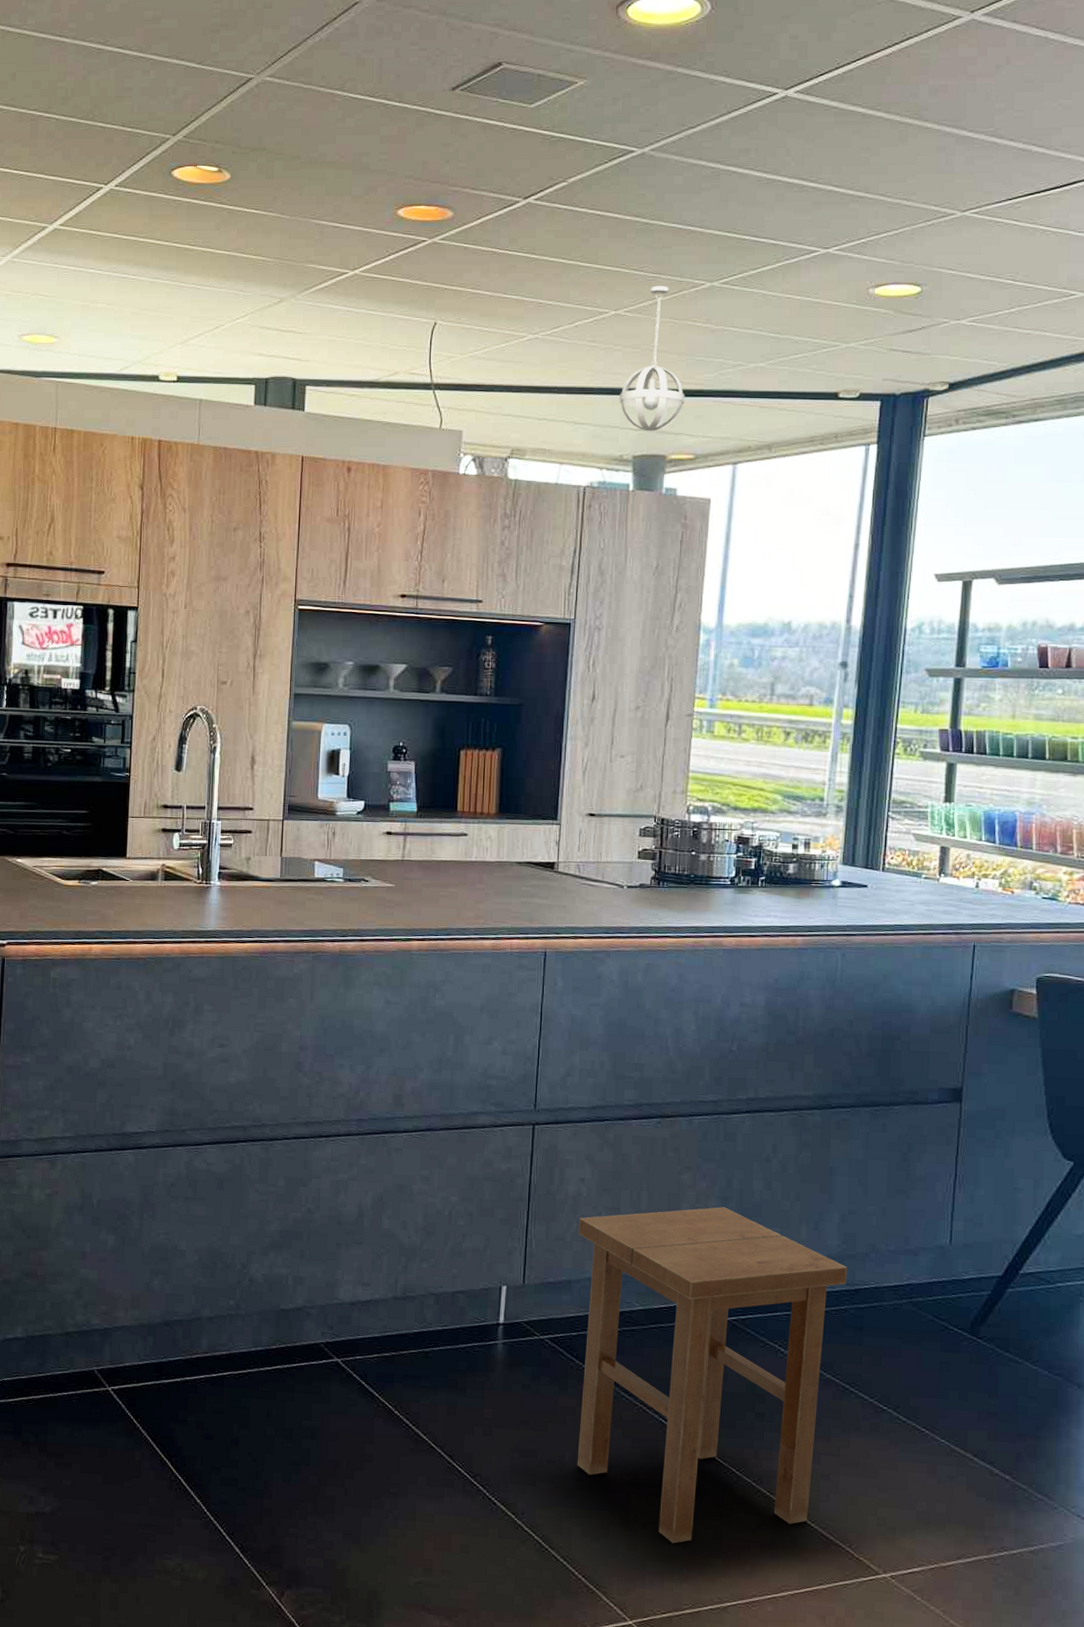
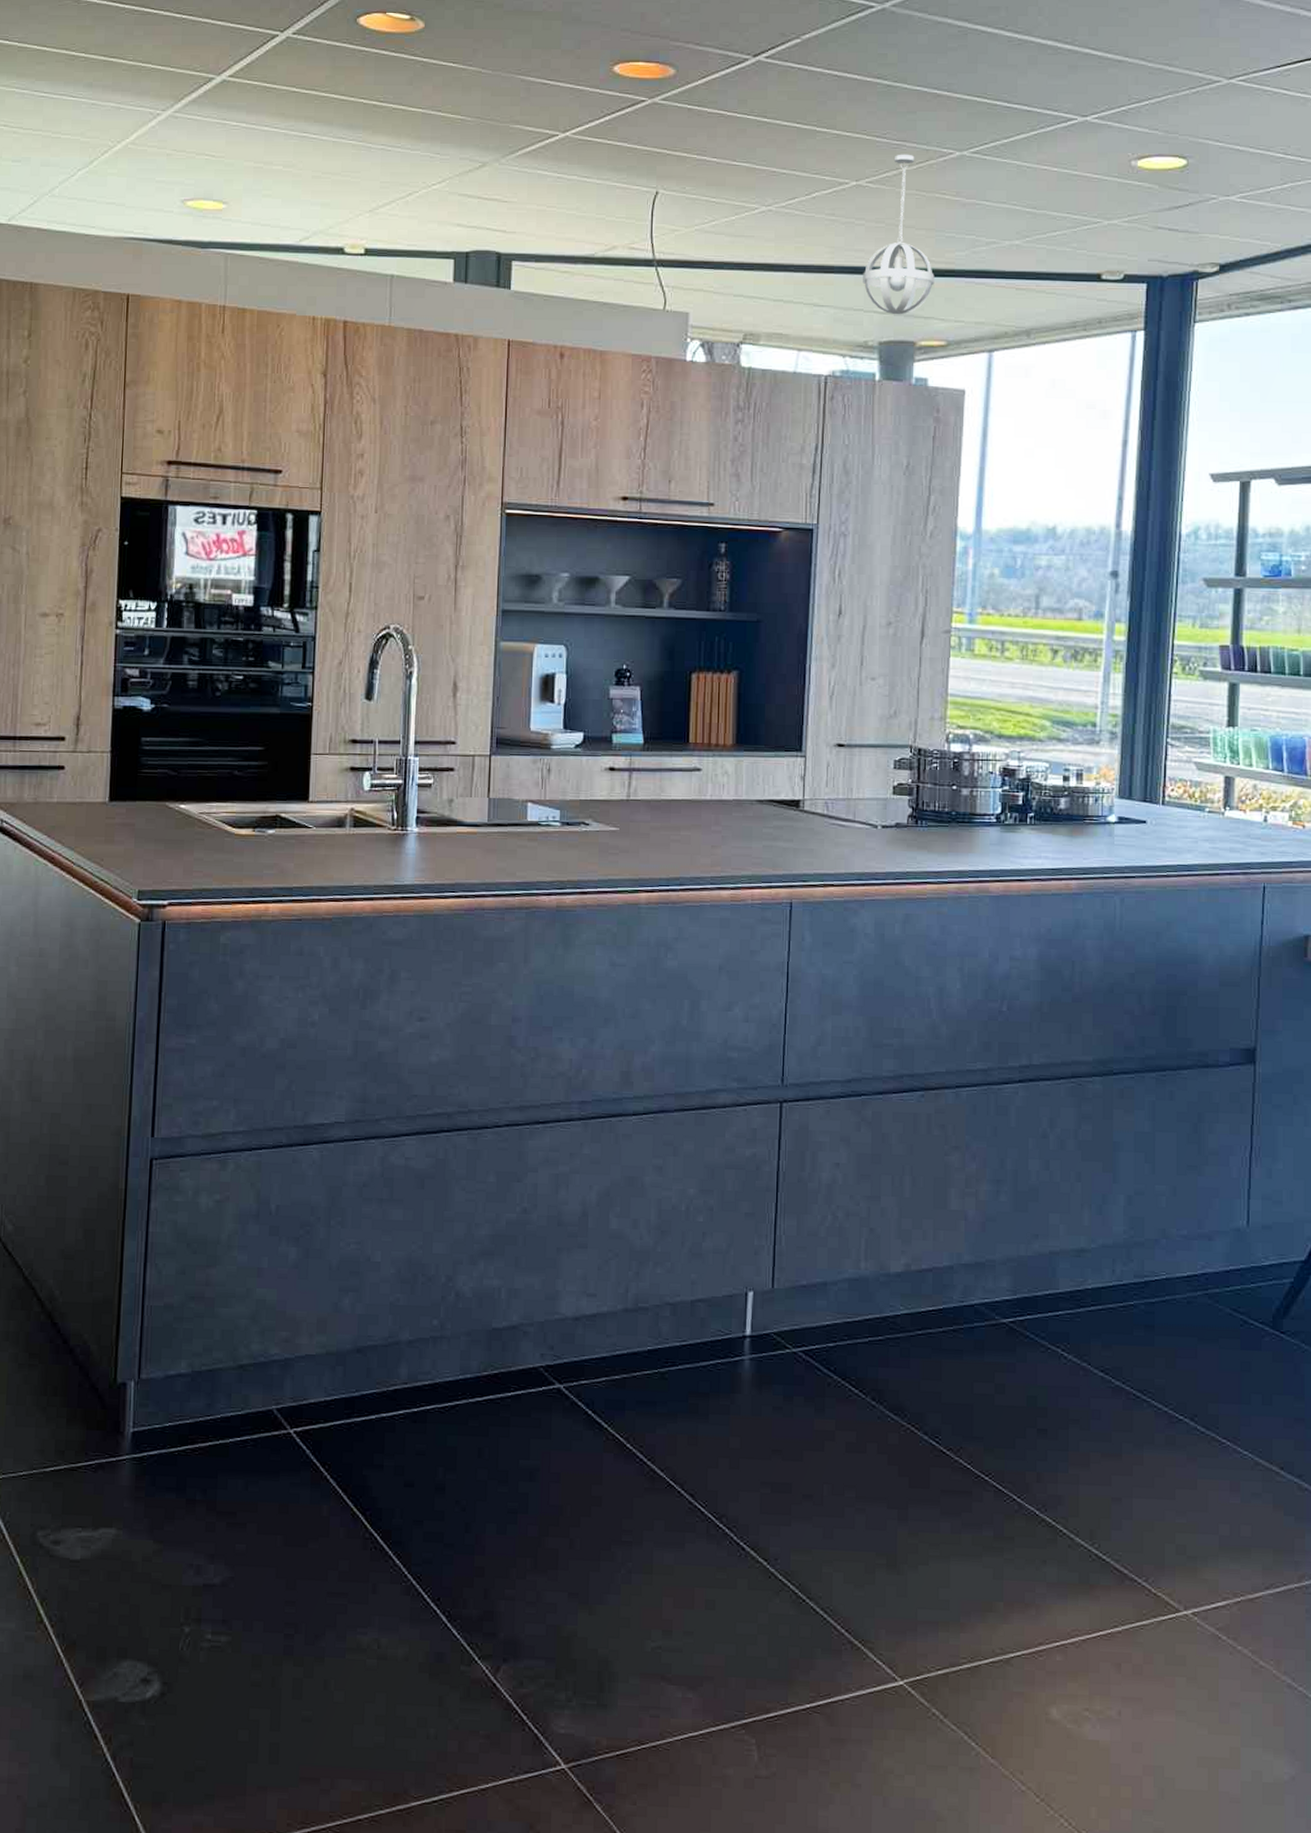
stool: present [577,1207,847,1544] -> none [833,1191,1135,1587]

